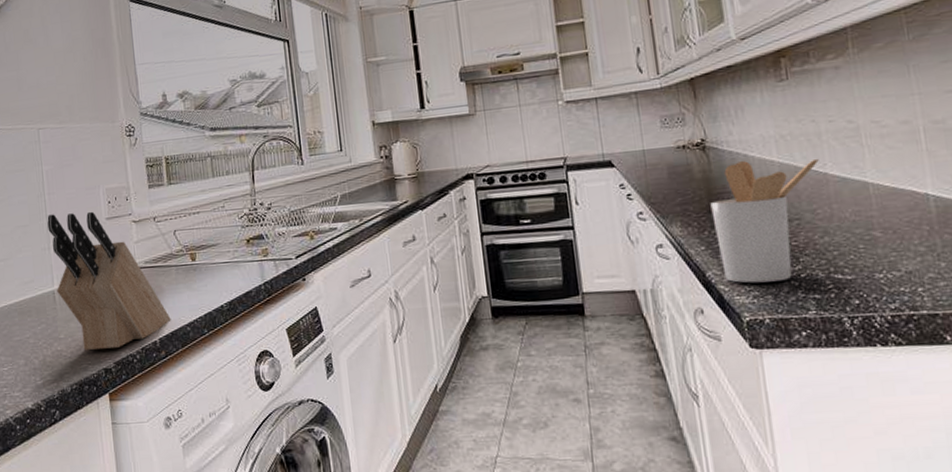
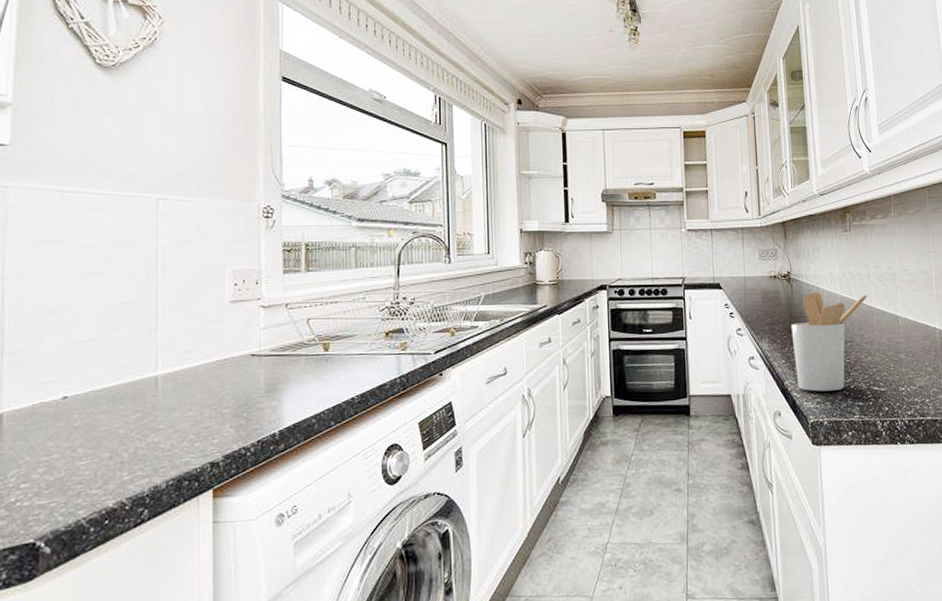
knife block: present [47,211,171,350] -> none [157,292,295,442]

